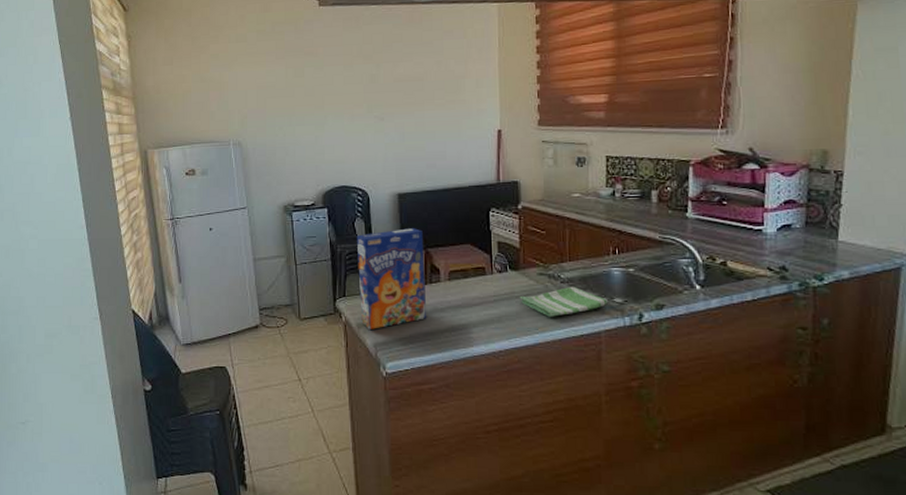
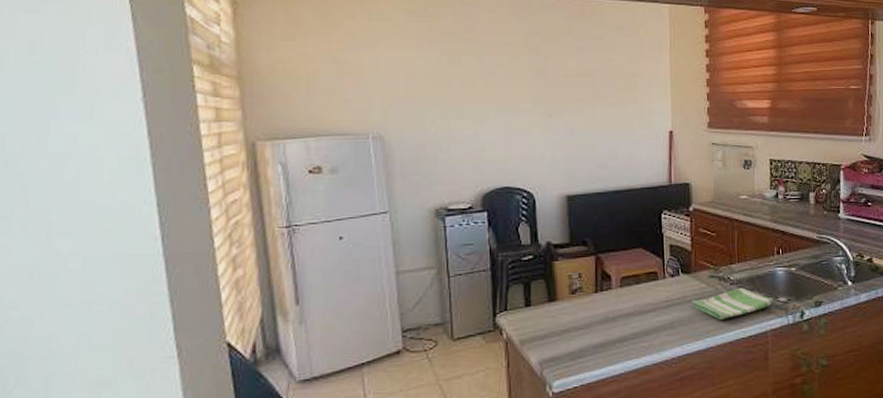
cereal box: present [356,228,427,329] -> none [520,232,598,346]

